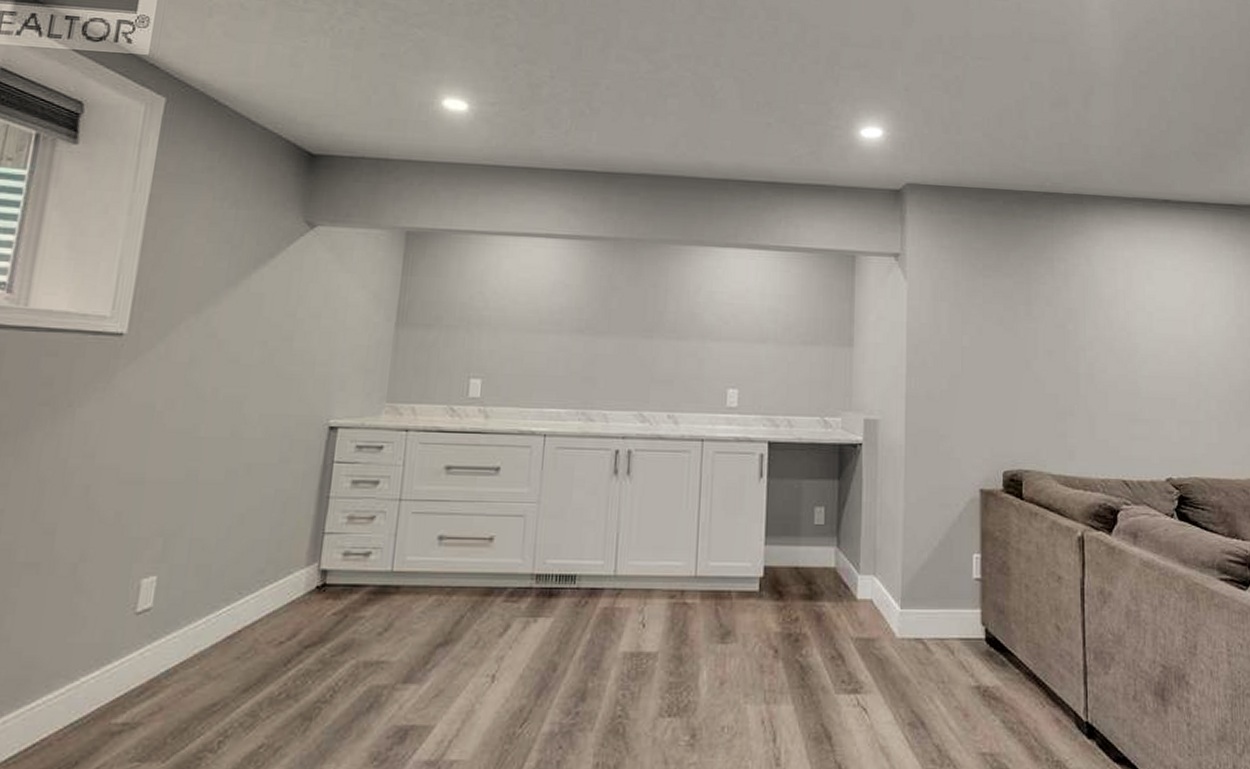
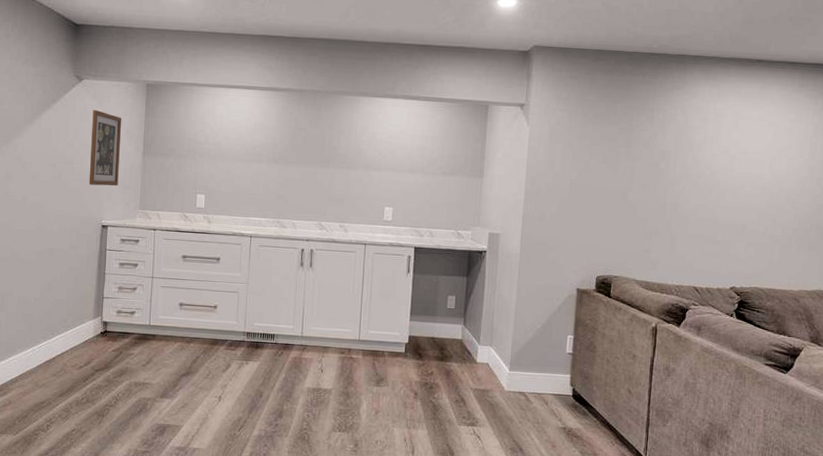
wall art: none [314,265,369,371] -> present [88,109,122,186]

